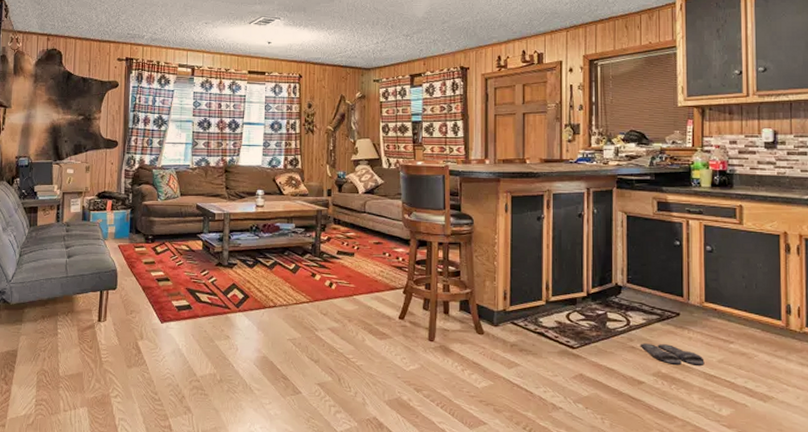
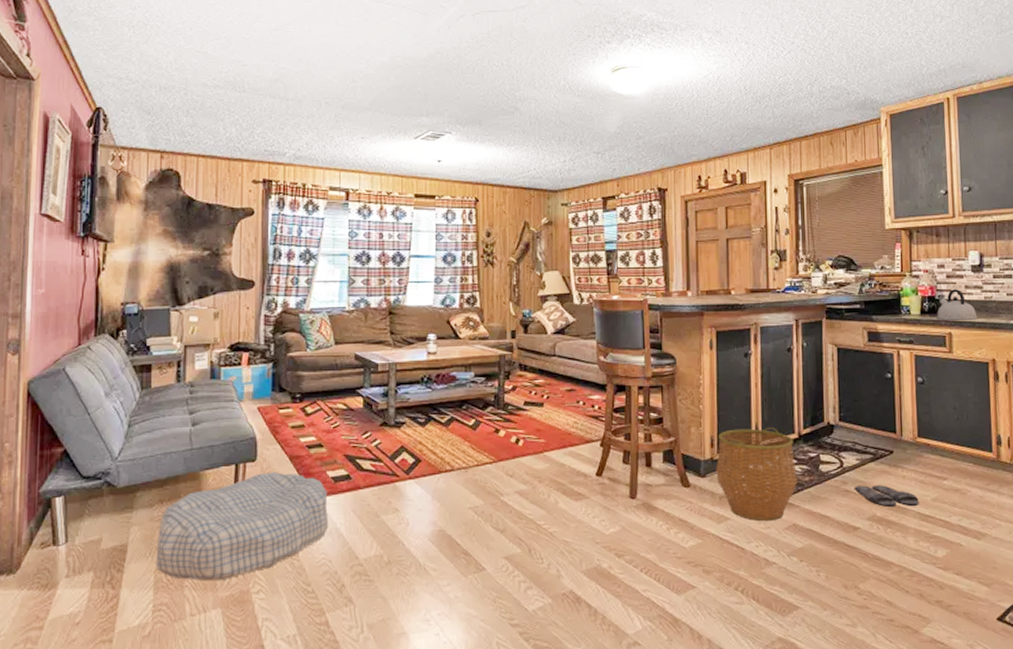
dog bed: none [38,299,173,384] -> present [156,472,329,581]
basket: none [508,284,586,369] -> present [716,426,798,521]
kettle: none [728,164,770,195] -> present [937,289,978,321]

